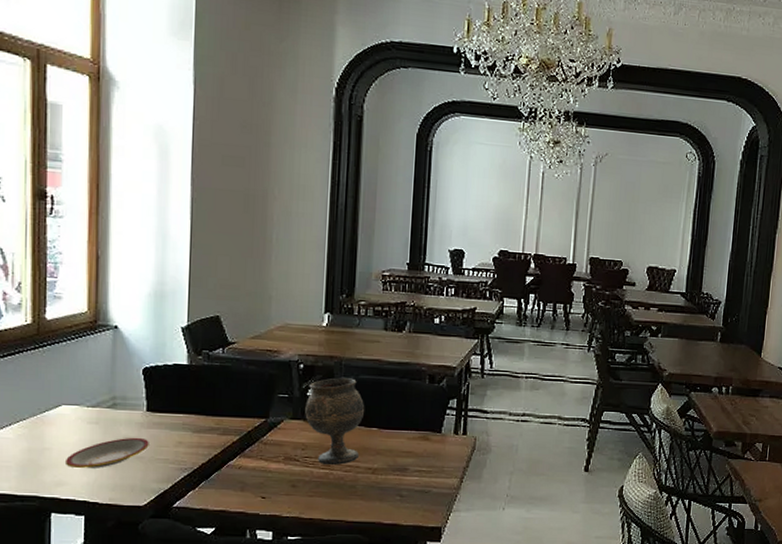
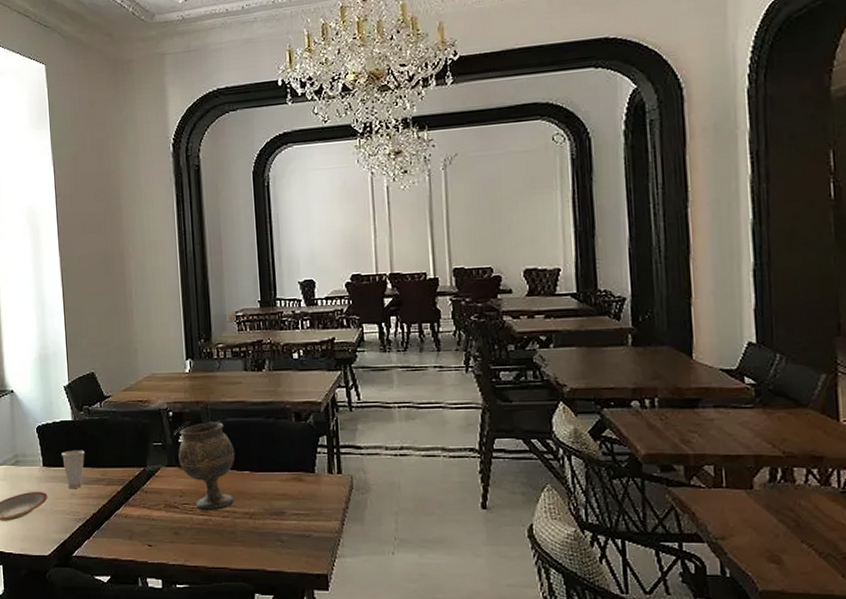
cup: none [170,397,199,436] -> present [61,451,85,488]

